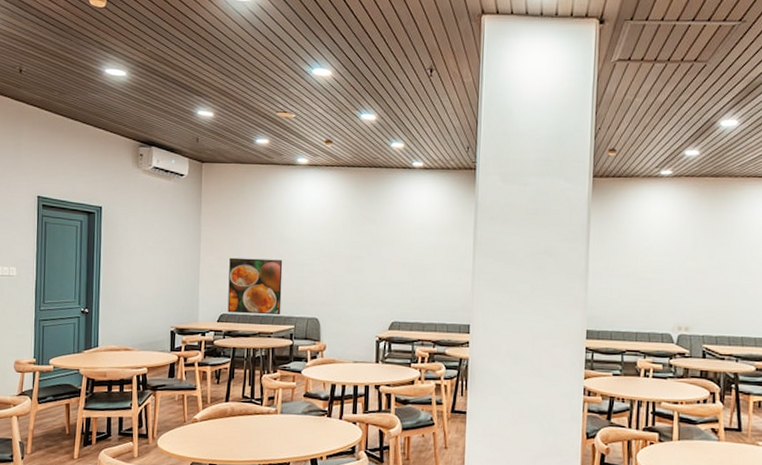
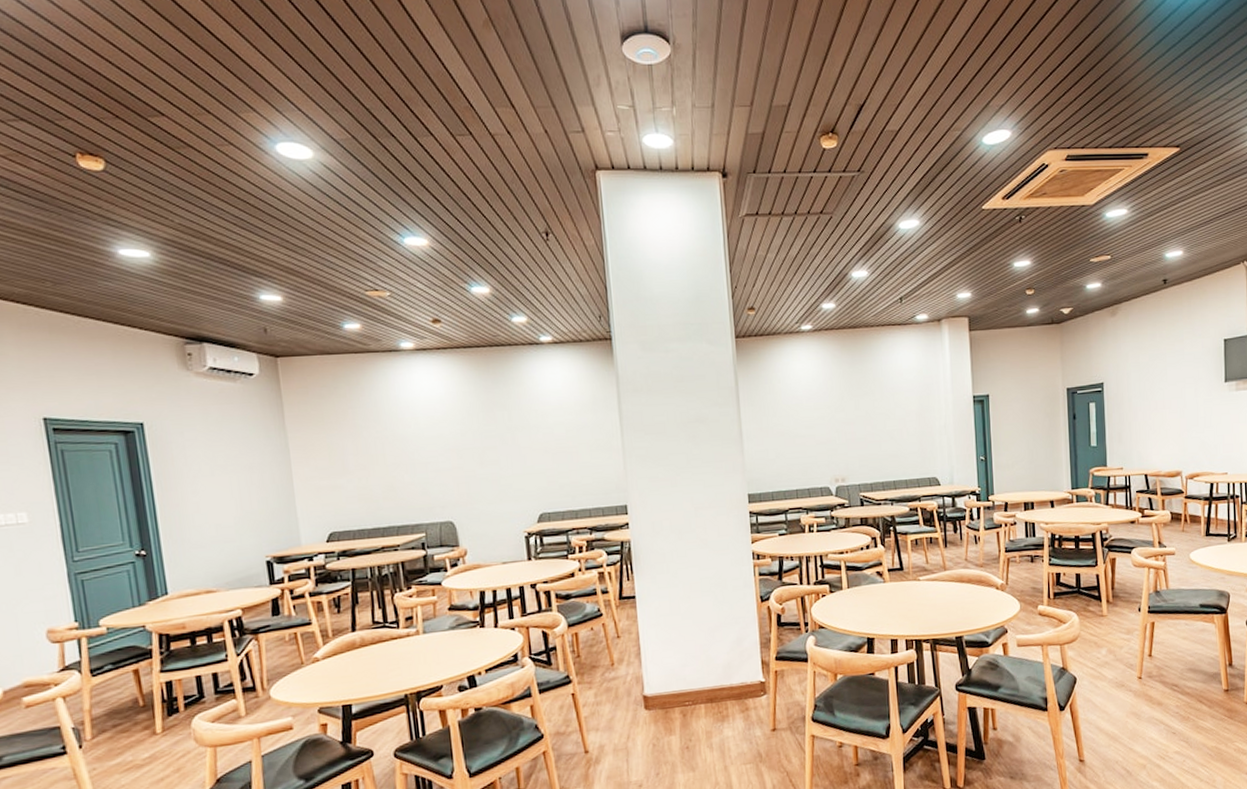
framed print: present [227,257,283,315] -> none [331,461,406,530]

